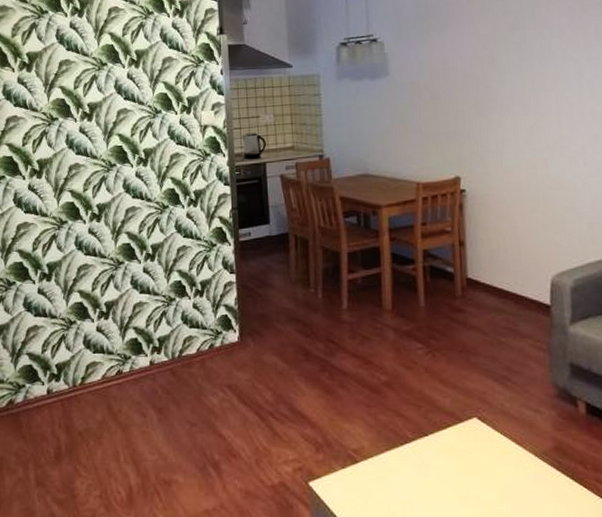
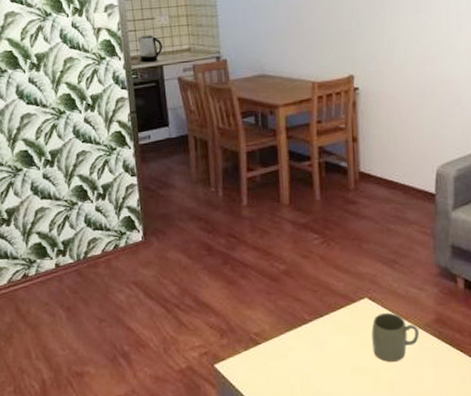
mug: none [481,435,536,493] -> present [371,312,419,362]

